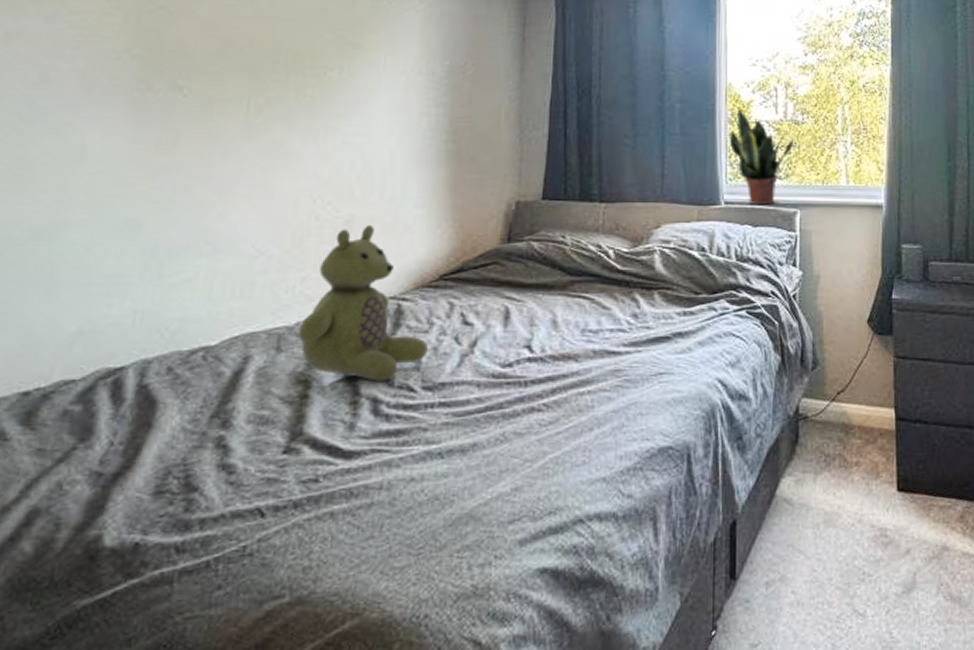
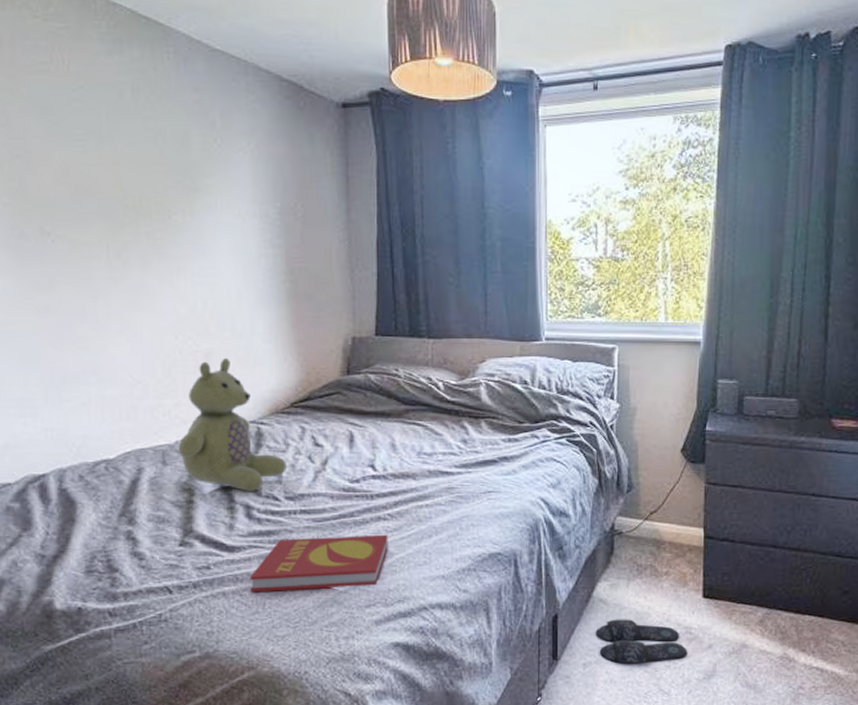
book: none [366,429,542,511] -> present [250,534,388,593]
potted plant: present [729,108,793,205] -> none [549,245,613,341]
slippers: none [779,522,883,581] -> present [595,619,688,665]

